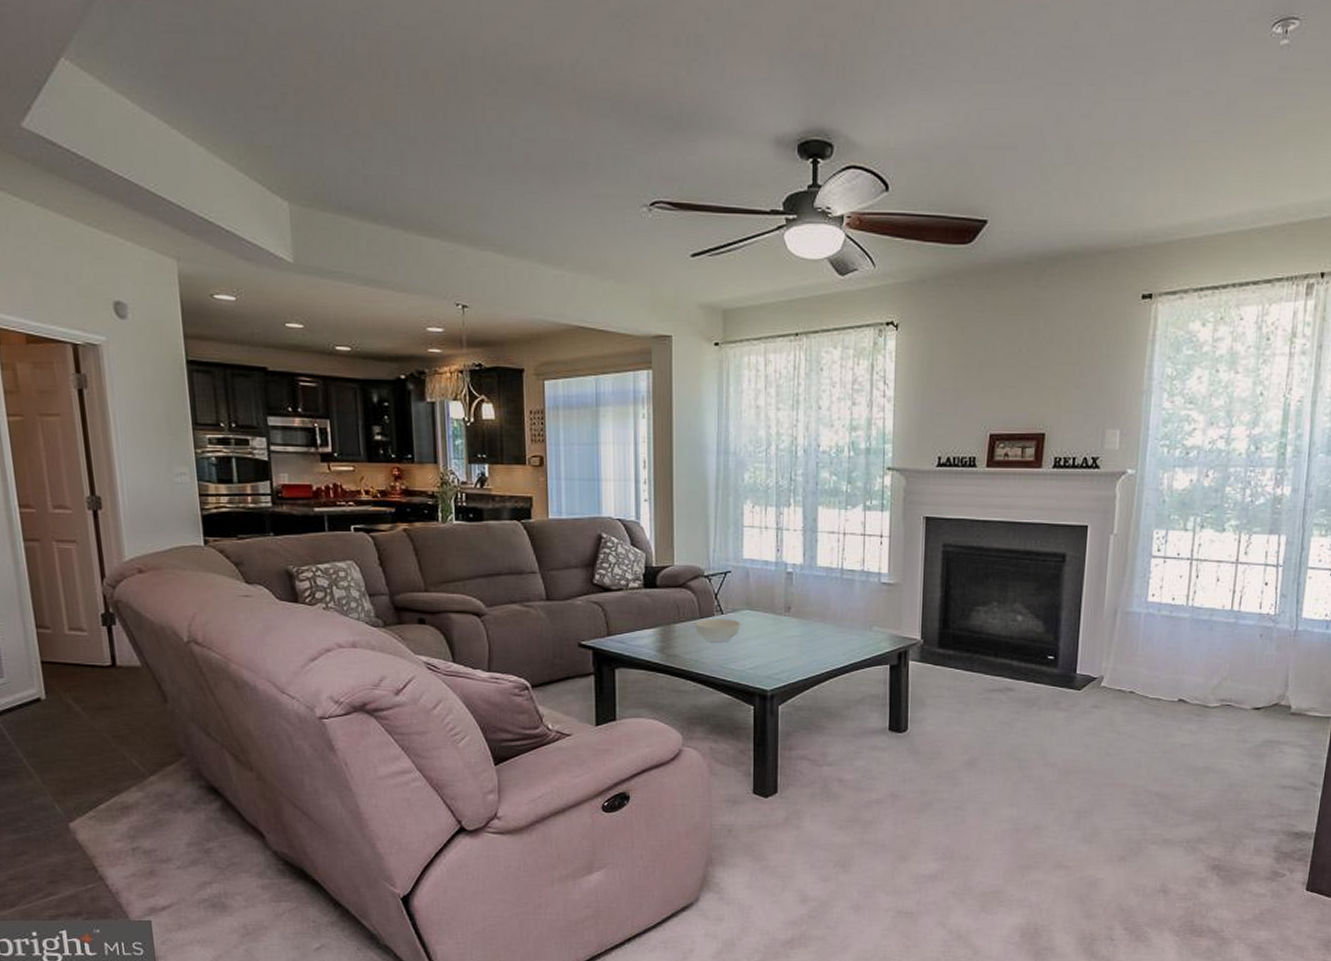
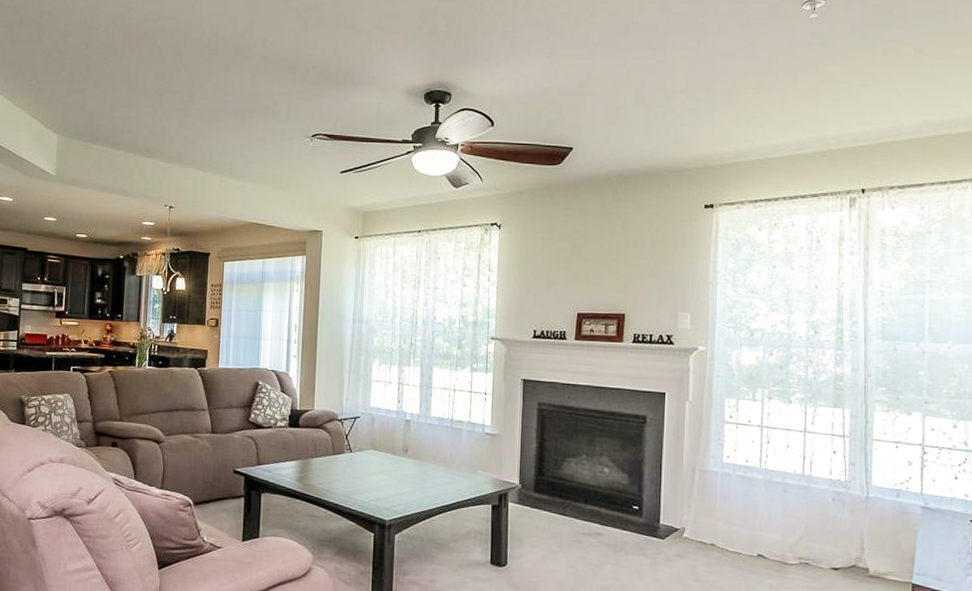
bowl: present [695,619,742,642] -> none [328,455,367,477]

